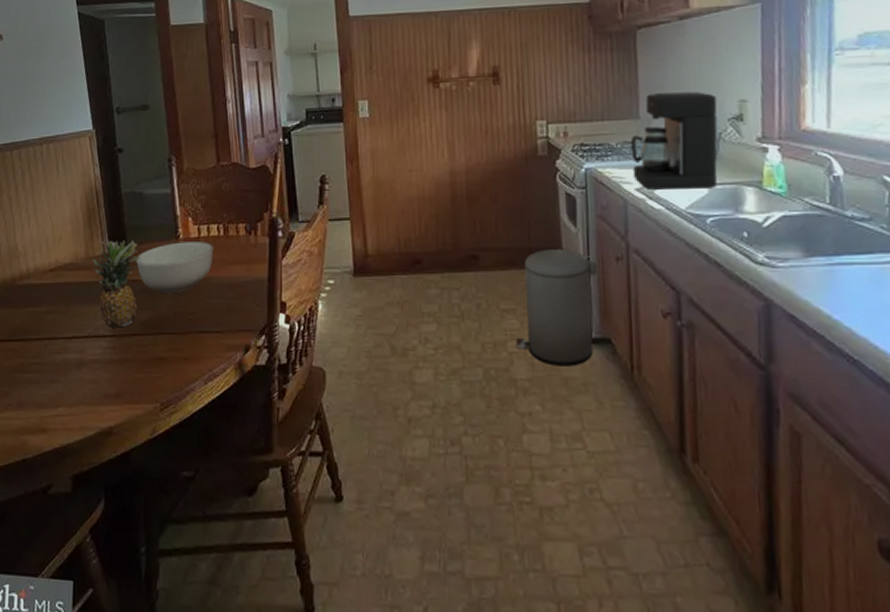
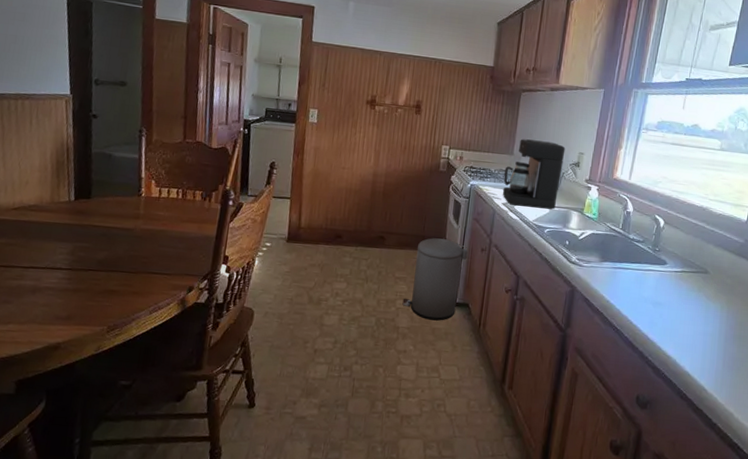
fruit: present [92,239,141,328] -> none [55,189,104,263]
bowl: present [136,240,214,295] -> none [98,198,172,241]

